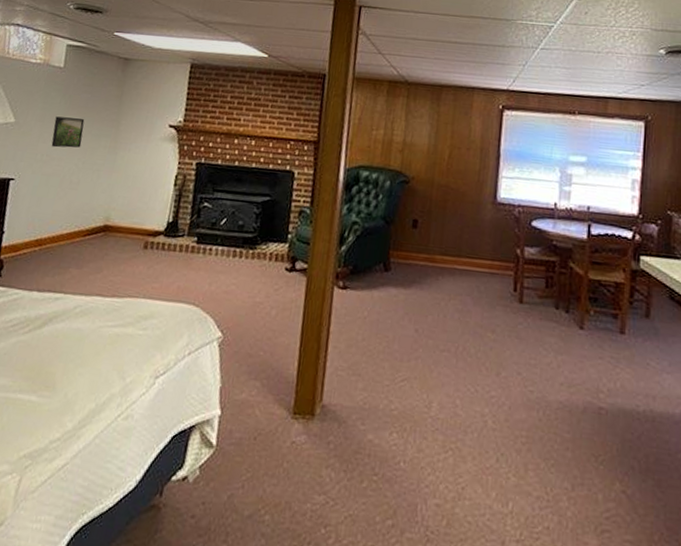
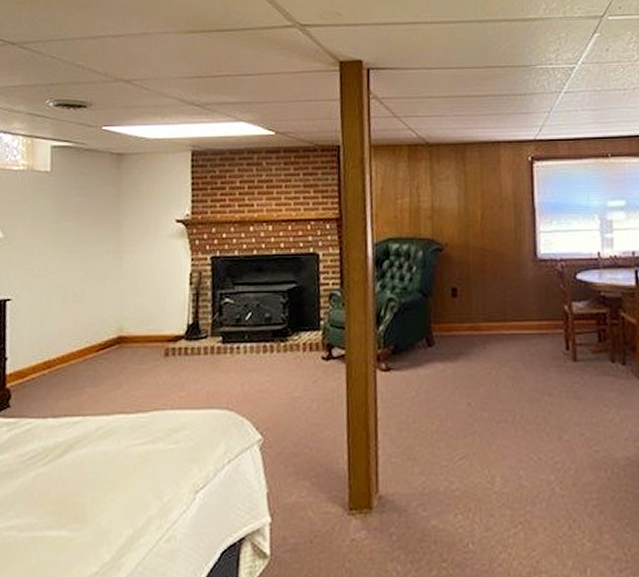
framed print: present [51,116,85,148] -> none [47,225,82,260]

